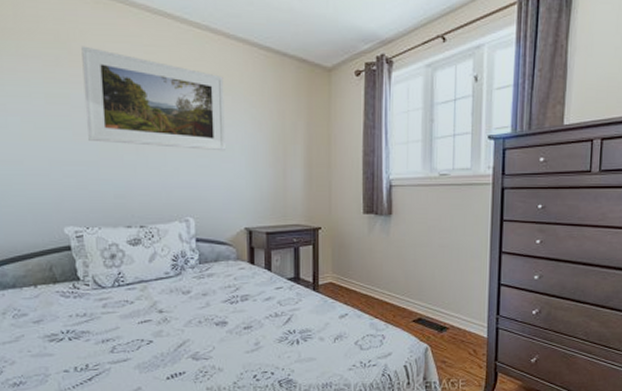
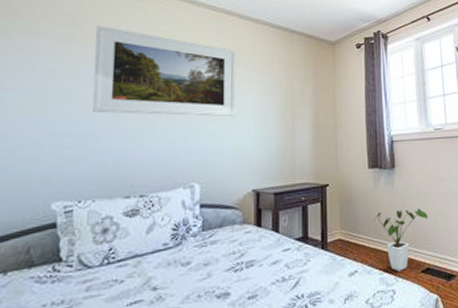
house plant: none [366,259,424,318] -> present [374,208,428,271]

